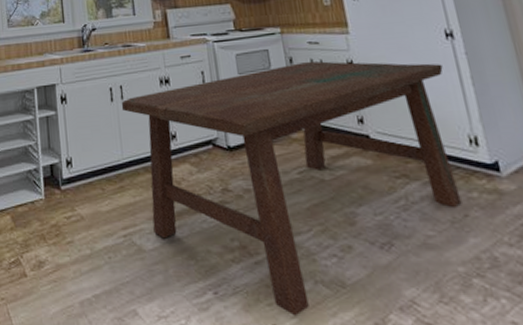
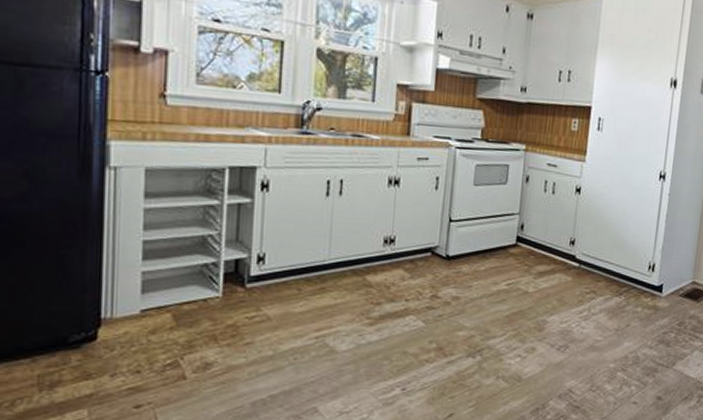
dining table: present [121,61,462,317] -> none [337,182,649,406]

